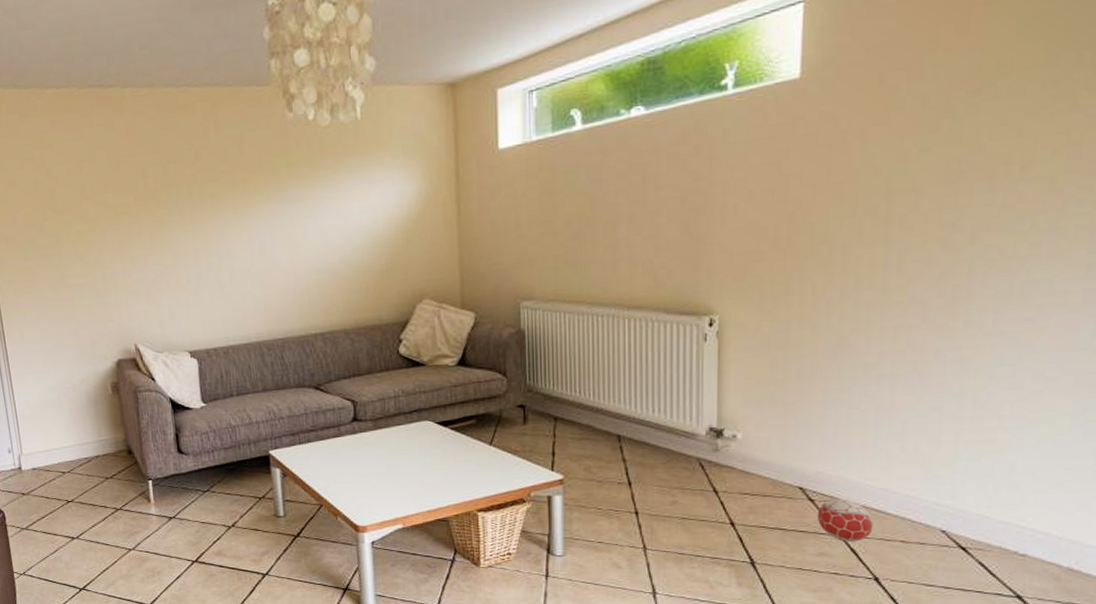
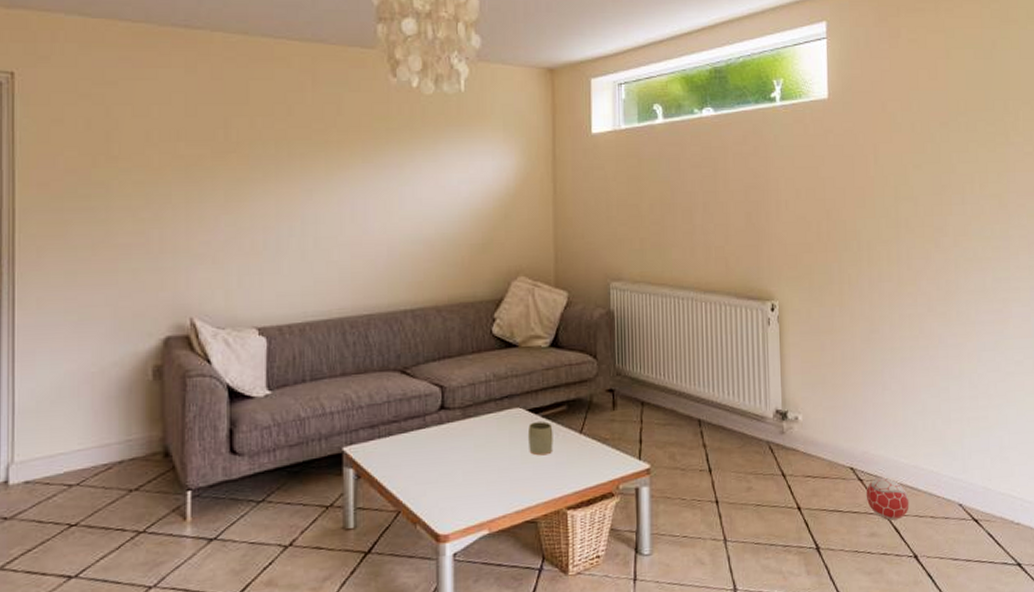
mug: none [437,433,463,464] -> present [527,421,553,456]

